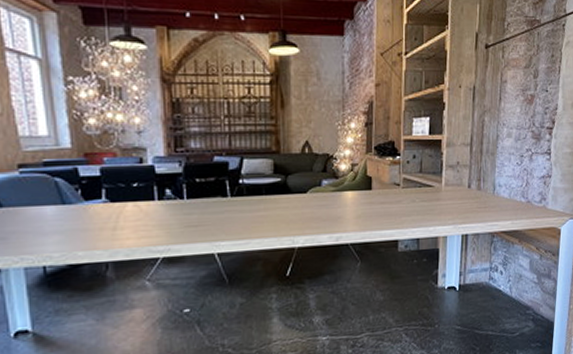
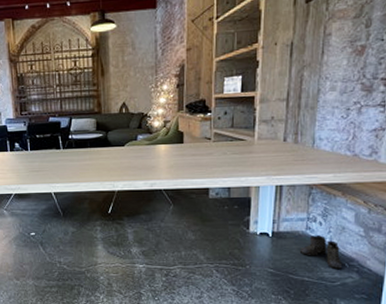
boots: none [483,285,522,320] -> present [299,235,344,270]

